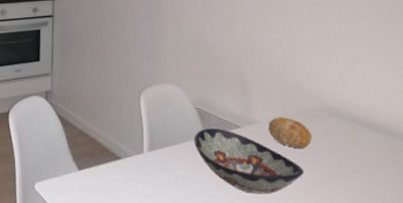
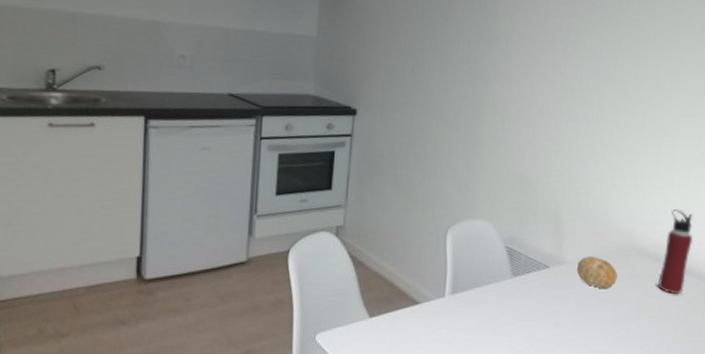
decorative bowl: present [194,128,304,195] -> none [500,269,605,337]
water bottle: none [357,71,391,155] -> present [658,209,693,294]

